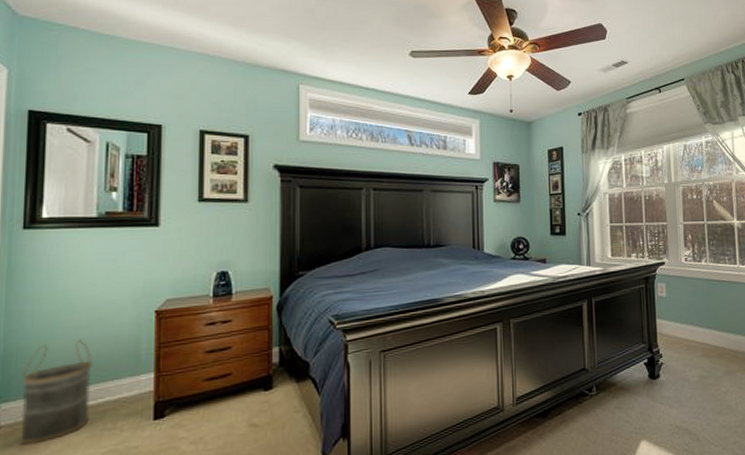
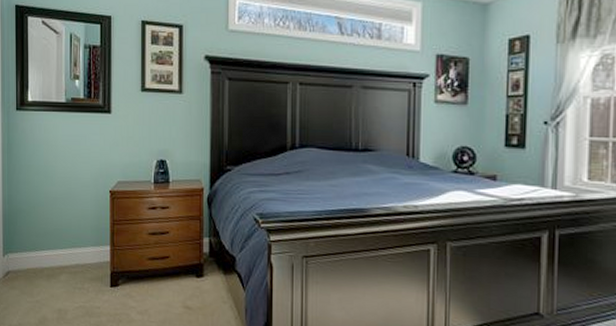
basket: present [20,339,92,444] -> none [21,209,66,291]

